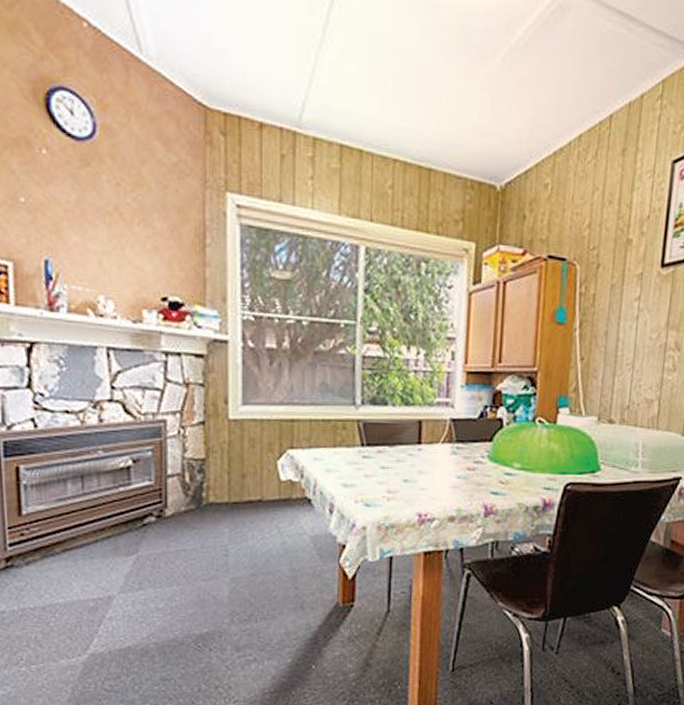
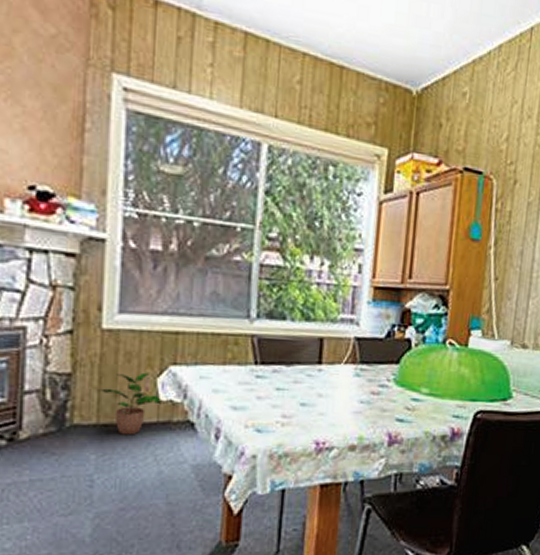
potted plant: none [230,456,283,511] -> present [100,372,163,435]

